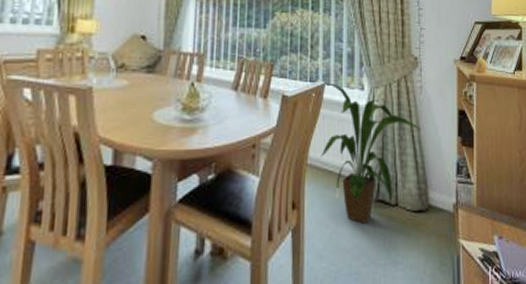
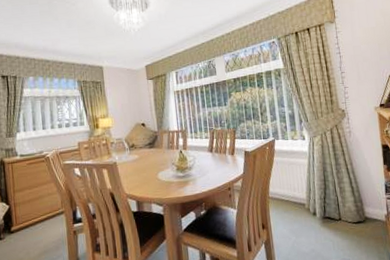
house plant: present [321,83,422,224] -> none [275,138,354,235]

